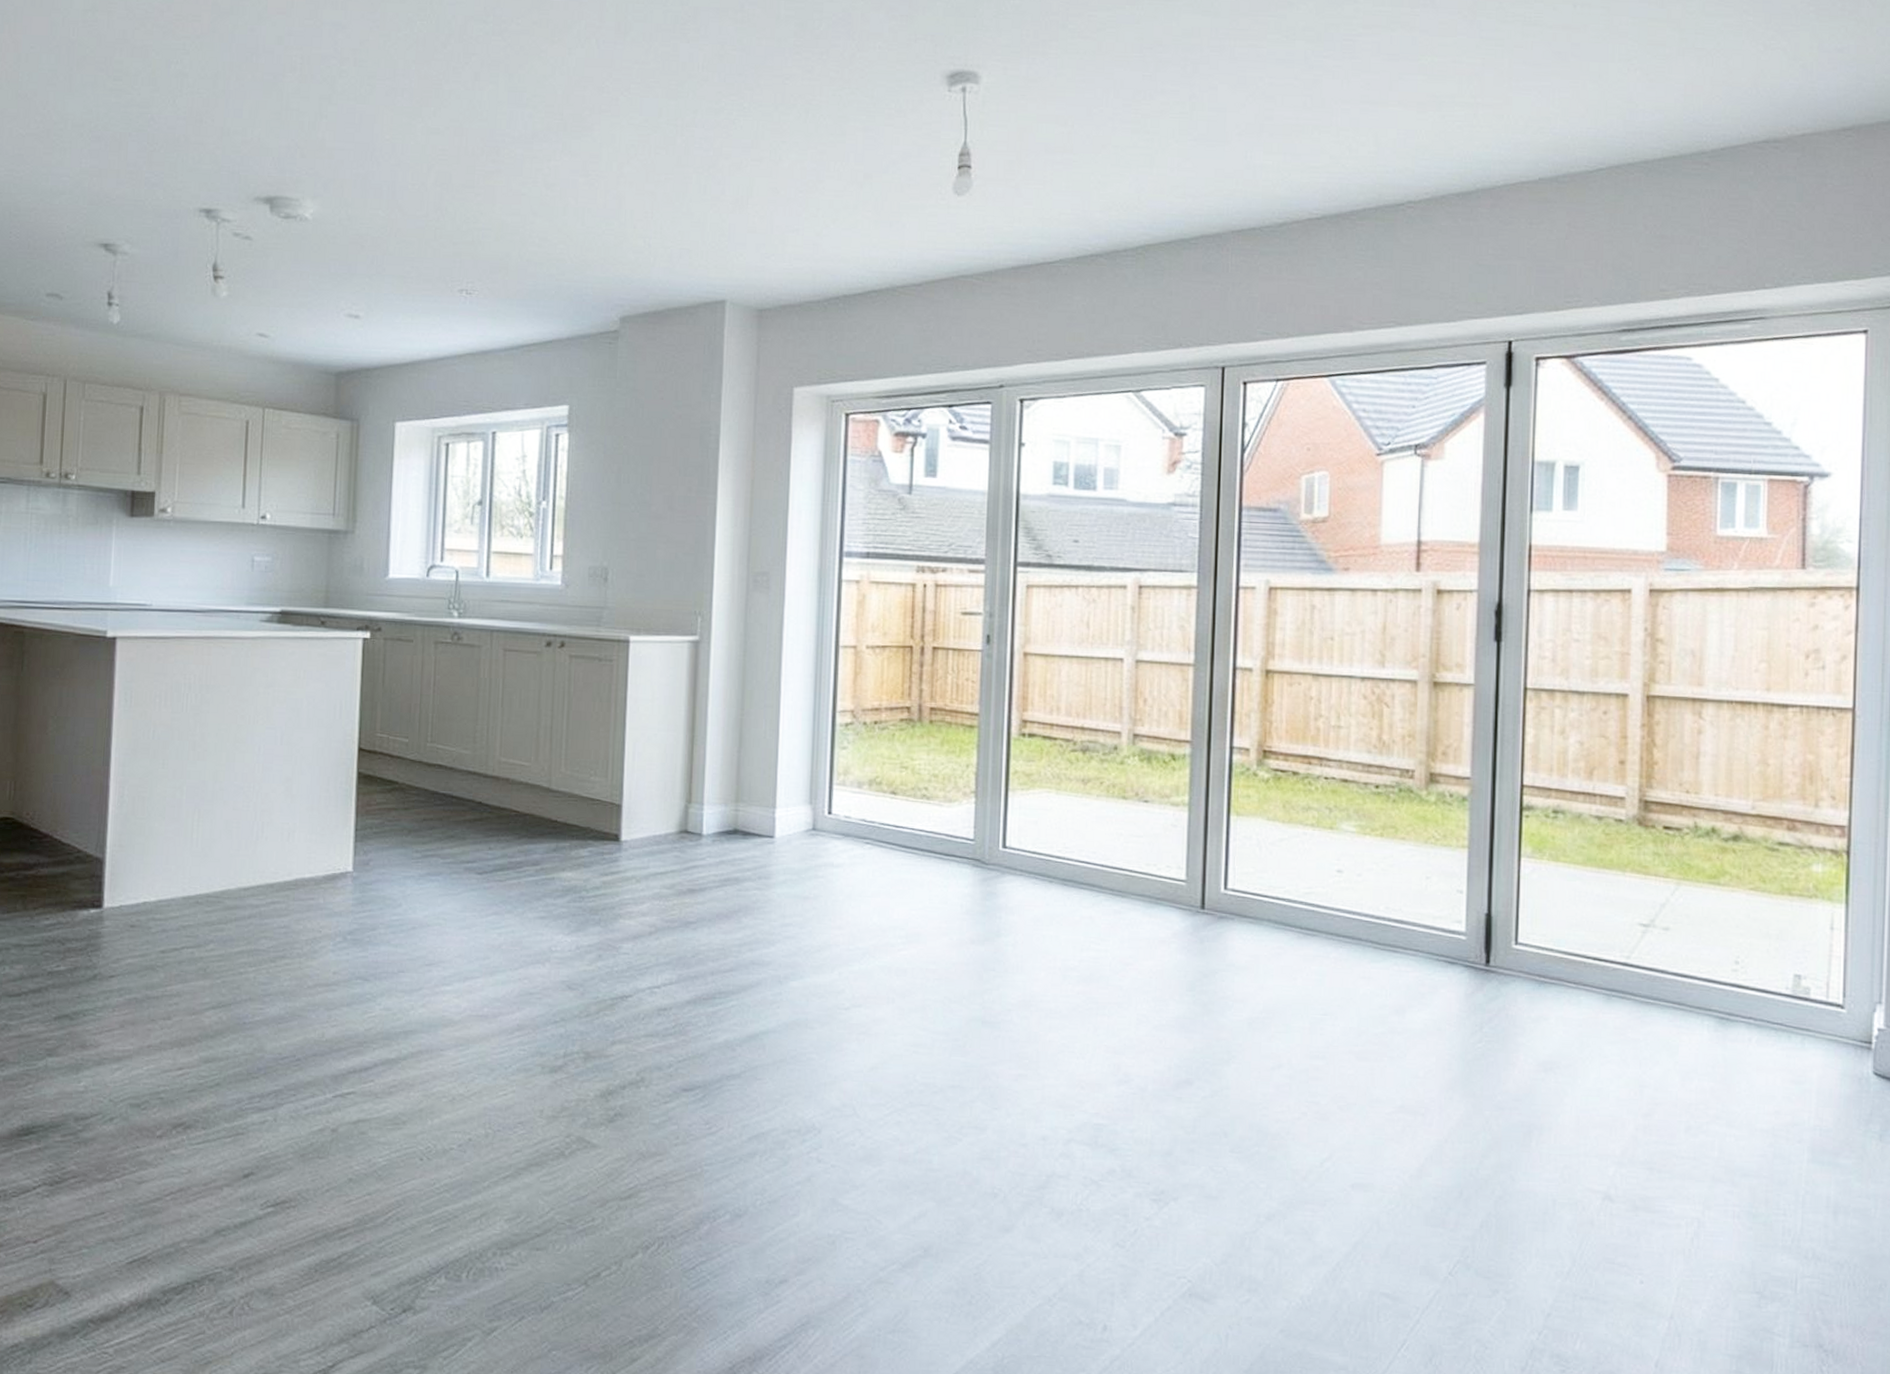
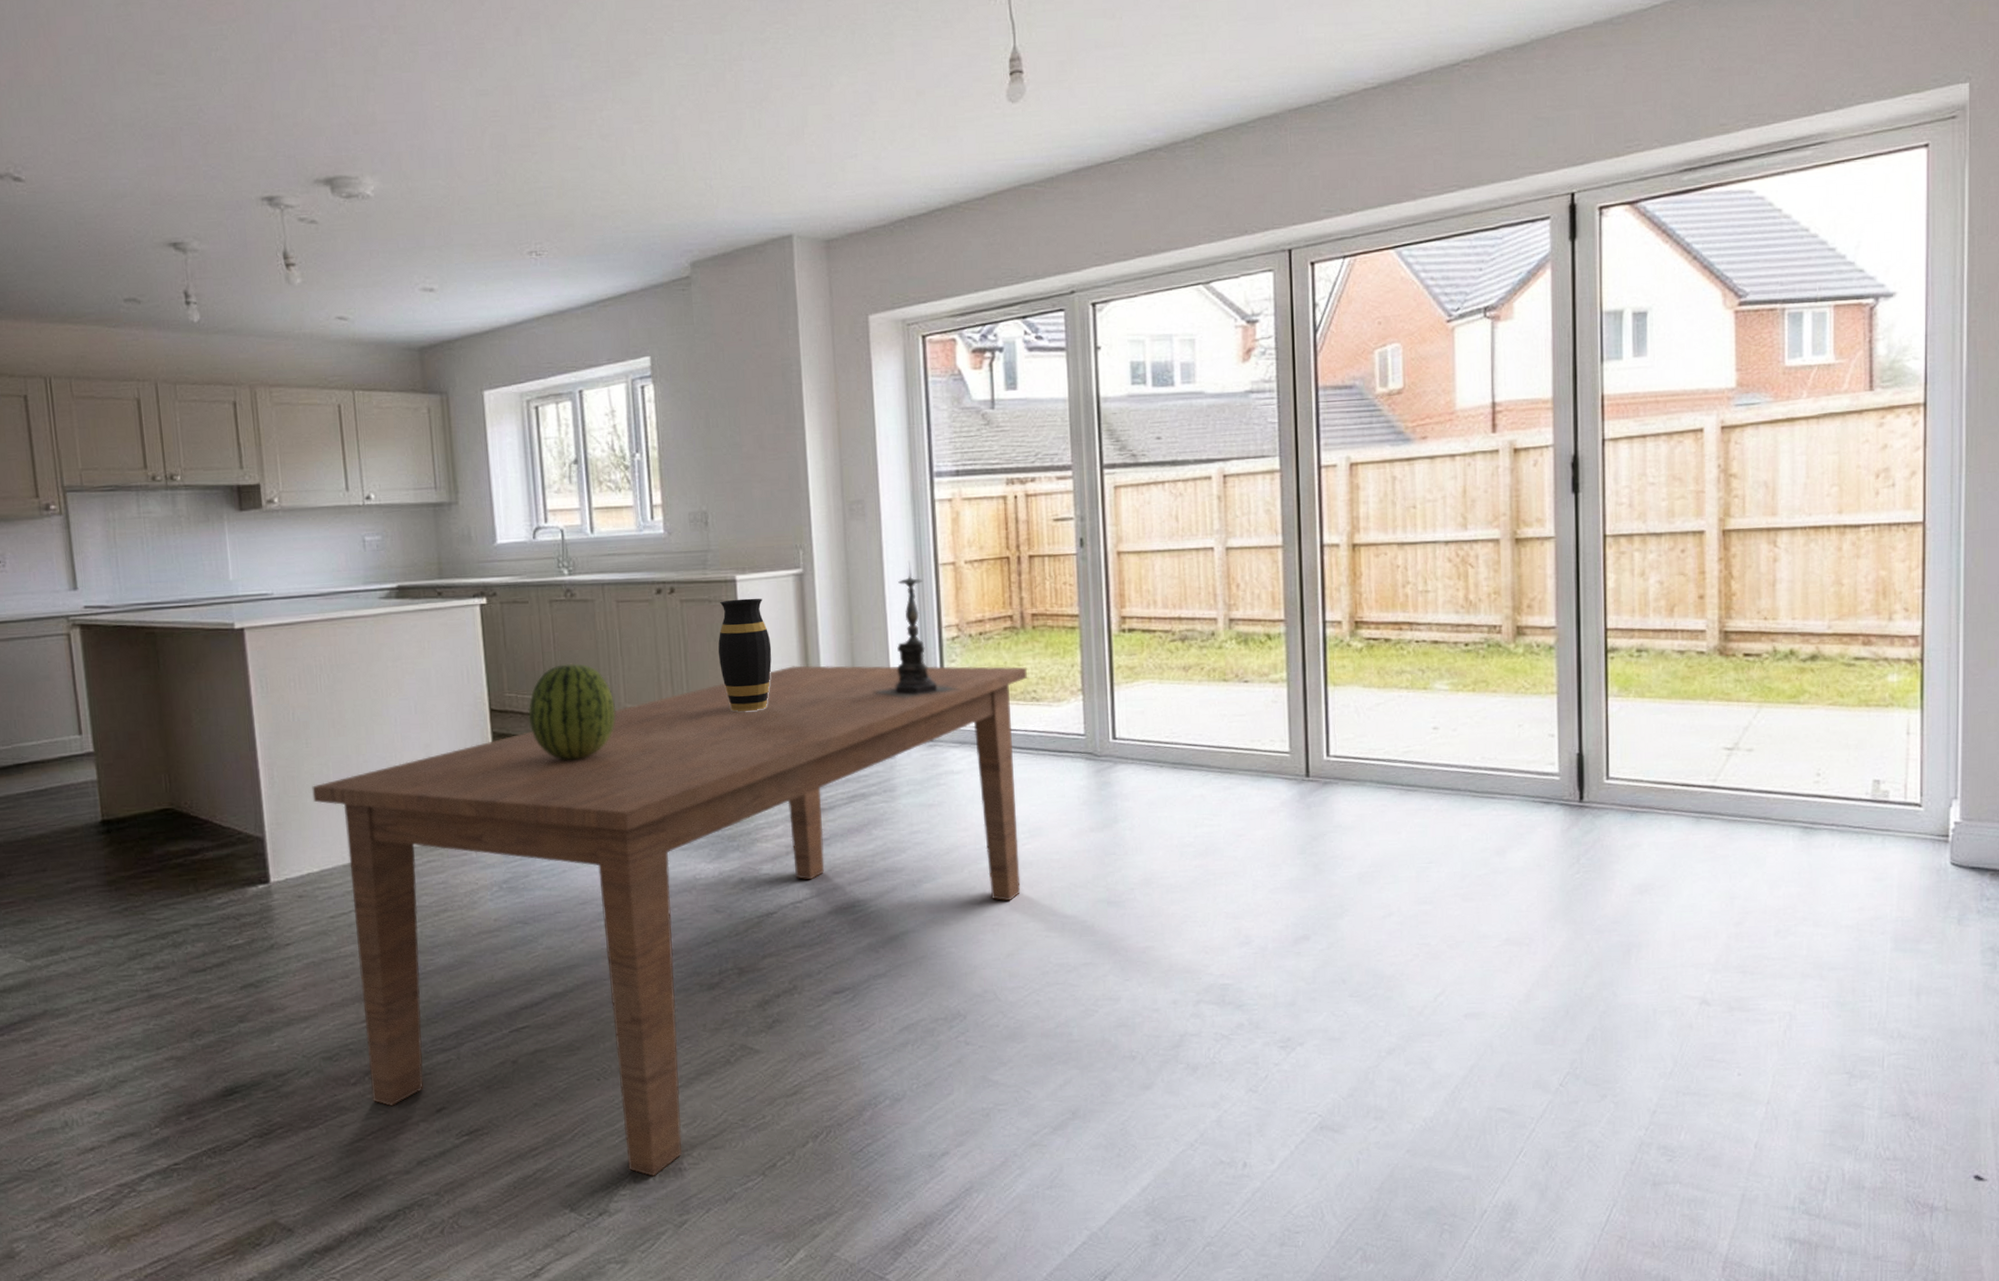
dining table: none [161,736,921,1274] -> present [312,665,1028,1176]
fruit: none [397,709,490,811] -> present [528,663,616,760]
vase: none [602,660,658,778] -> present [718,598,772,712]
candle holder: none [757,641,848,782] -> present [872,562,960,698]

